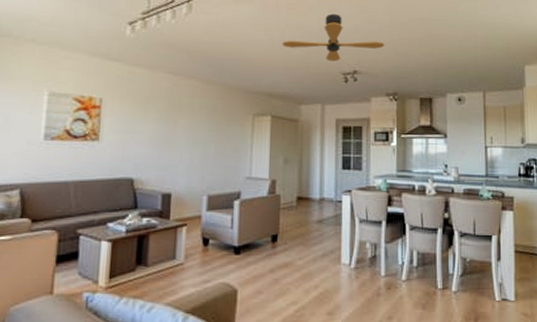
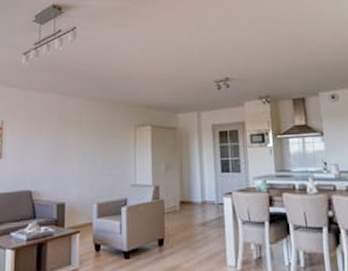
ceiling fan: present [282,13,385,62] -> none [157,27,254,71]

